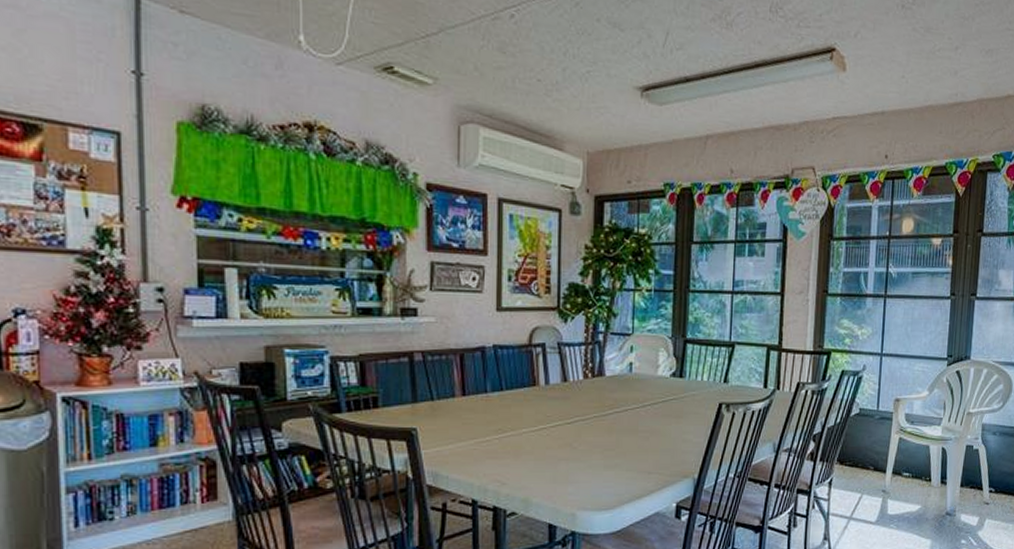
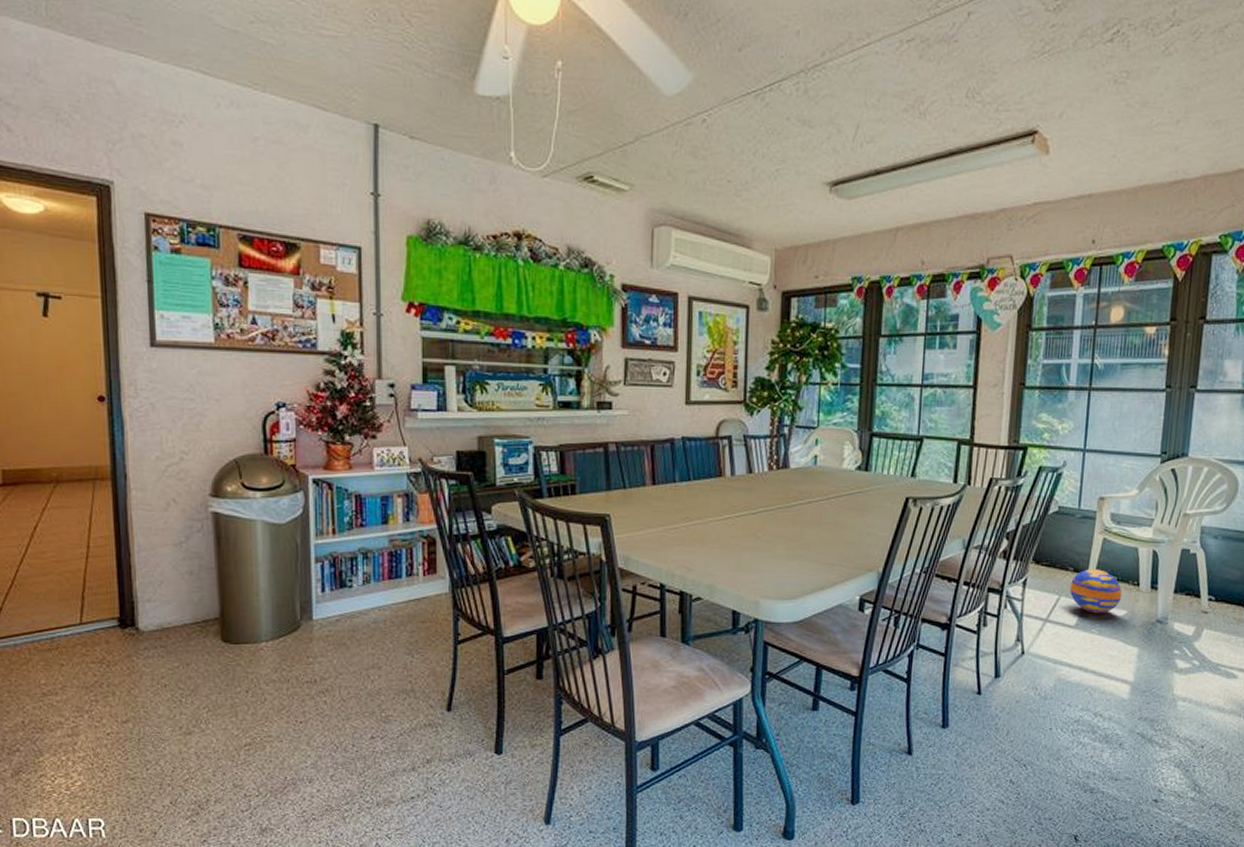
ball: none [870,467,916,510] -> present [1069,569,1122,614]

